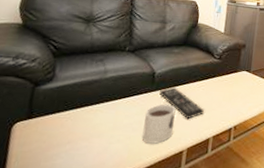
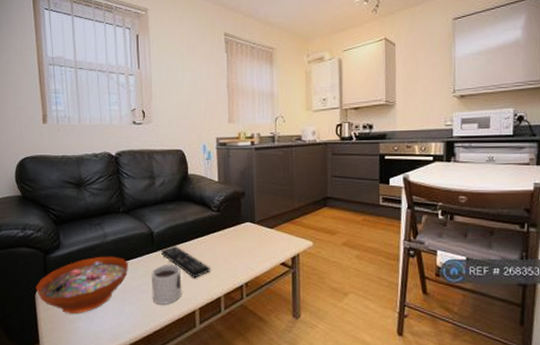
decorative bowl: none [14,92,124,151] -> present [35,256,128,314]

